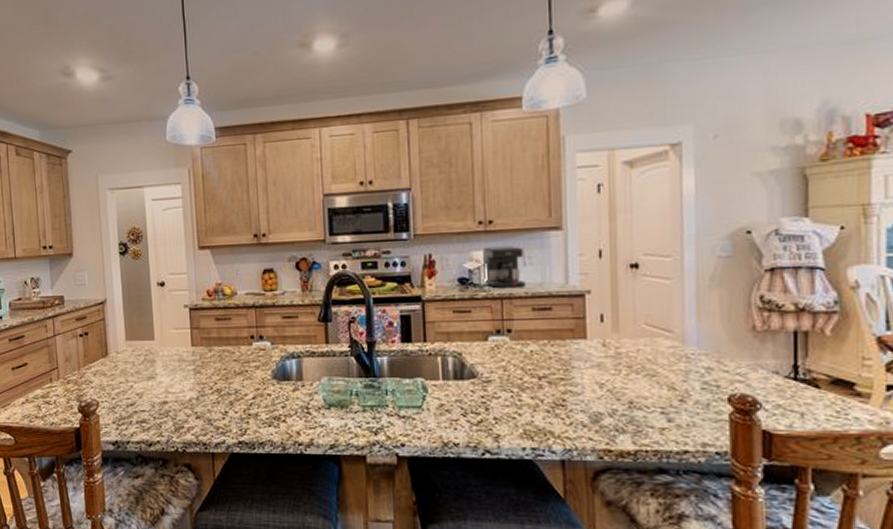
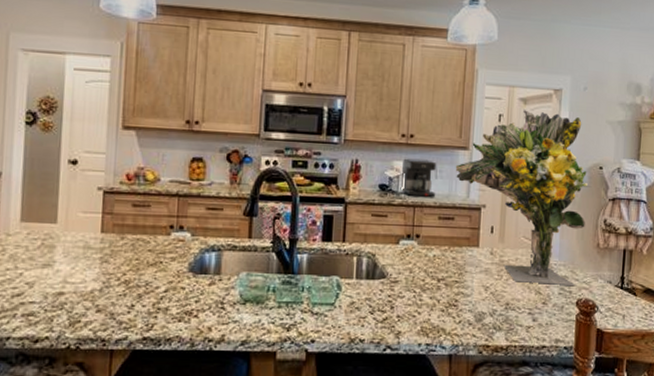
bouquet: none [547,173,732,380] -> present [455,110,589,287]

